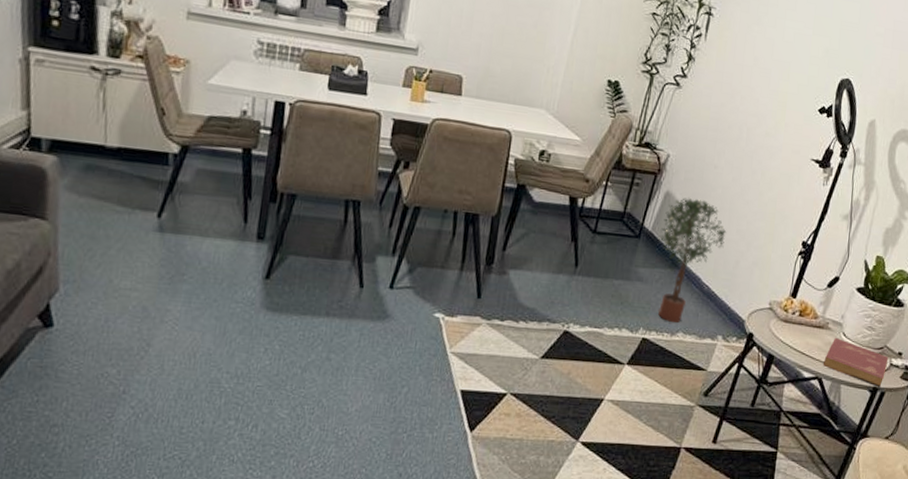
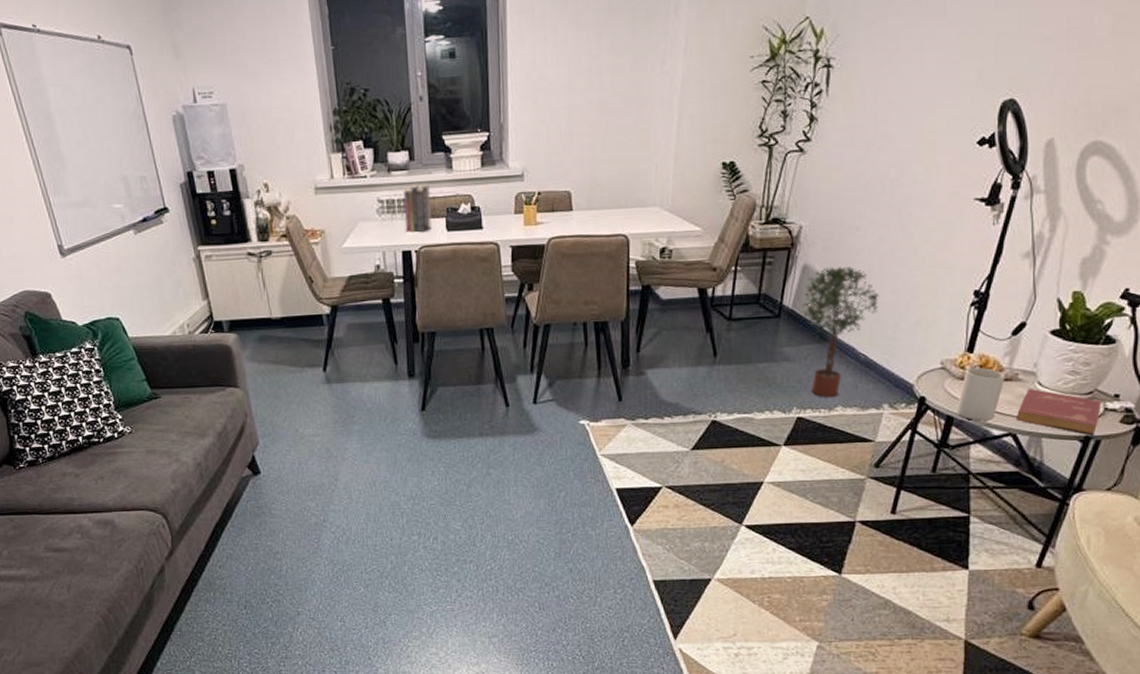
books: none [282,32,318,87] -> present [403,183,432,233]
cup: none [777,311,819,363] -> present [956,367,1005,421]

